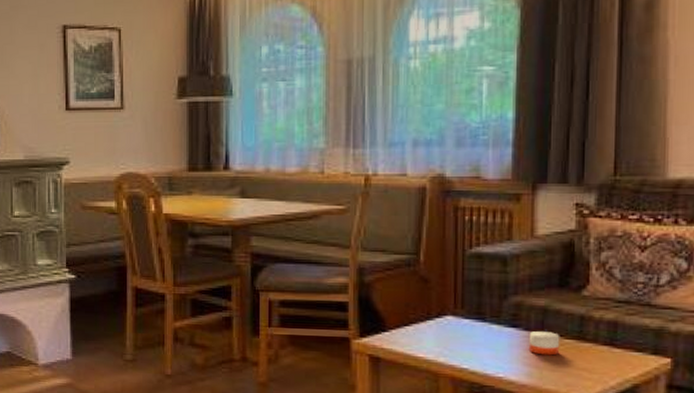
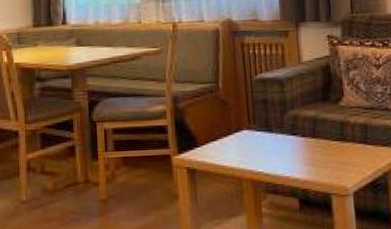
candle: present [530,329,560,356] -> none [306,134,329,156]

